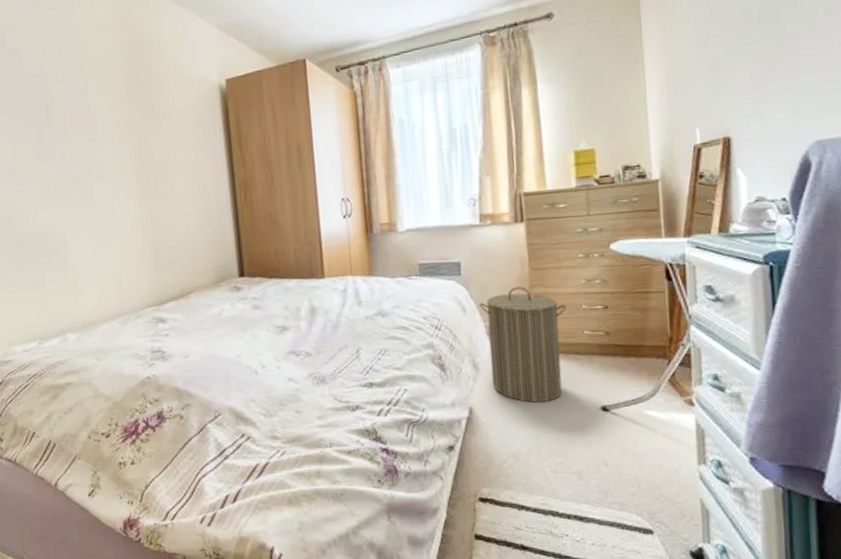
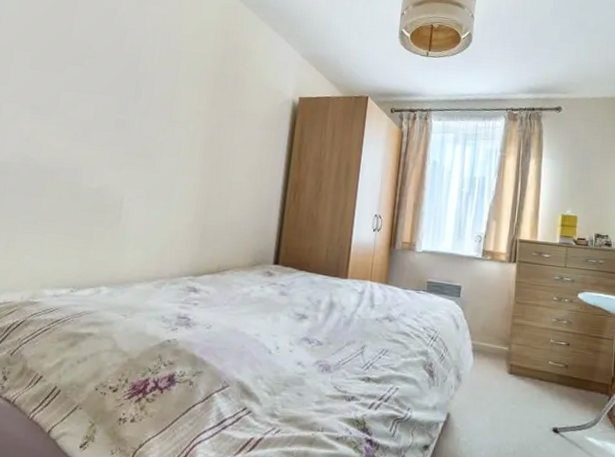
laundry hamper: present [479,286,566,403] -> none [469,315,538,418]

